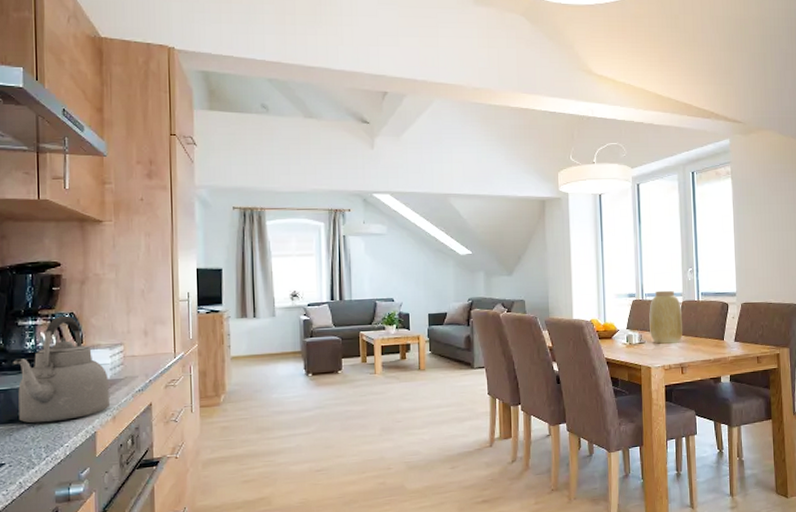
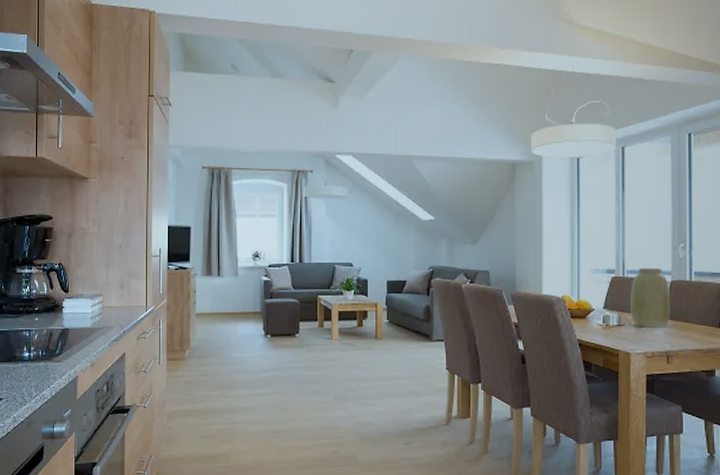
kettle: present [13,315,111,424] -> none [12,265,90,364]

